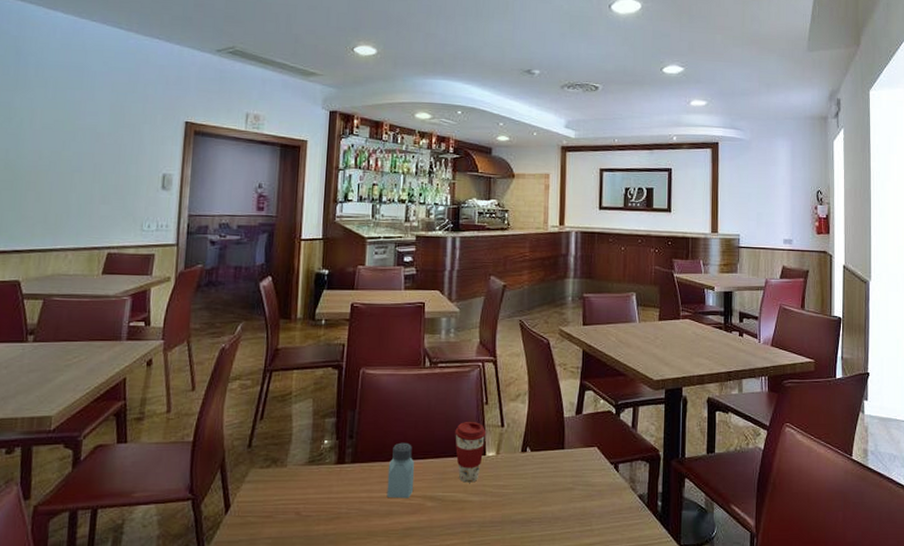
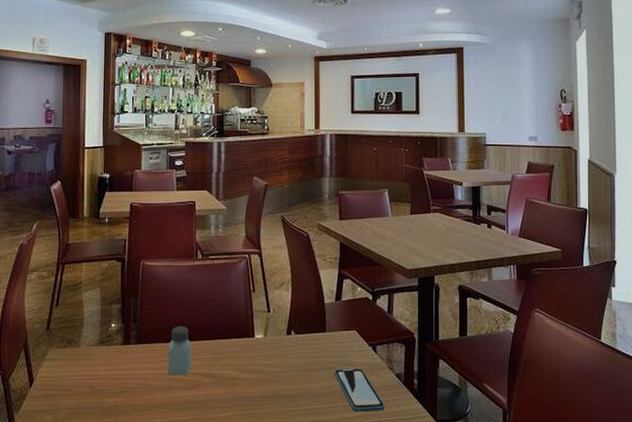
coffee cup: present [455,422,486,483] -> none [226,308,254,362]
smartphone: none [572,489,625,538] -> present [334,368,384,412]

